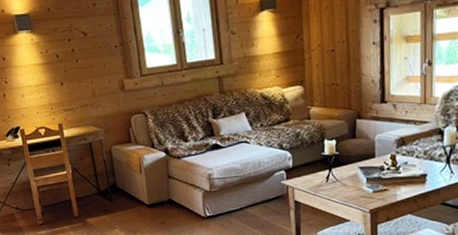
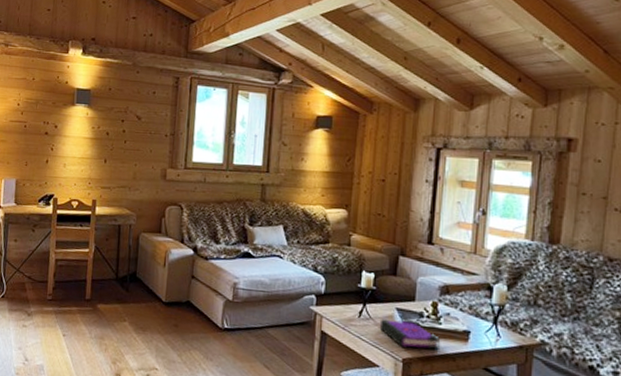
board game: none [345,175,401,200] -> present [379,319,440,350]

